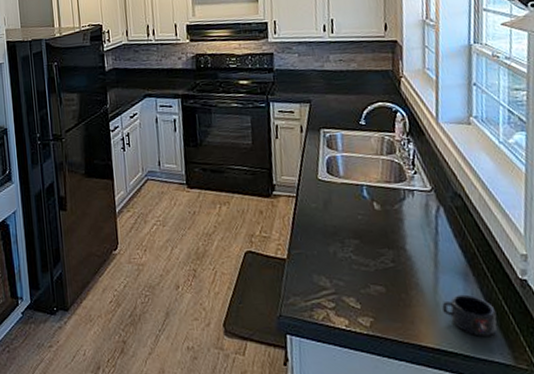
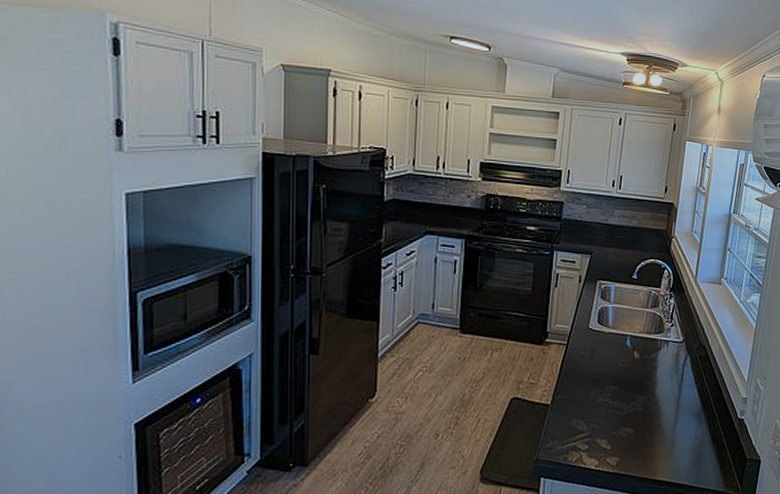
mug: present [442,294,497,337] -> none [677,433,718,469]

